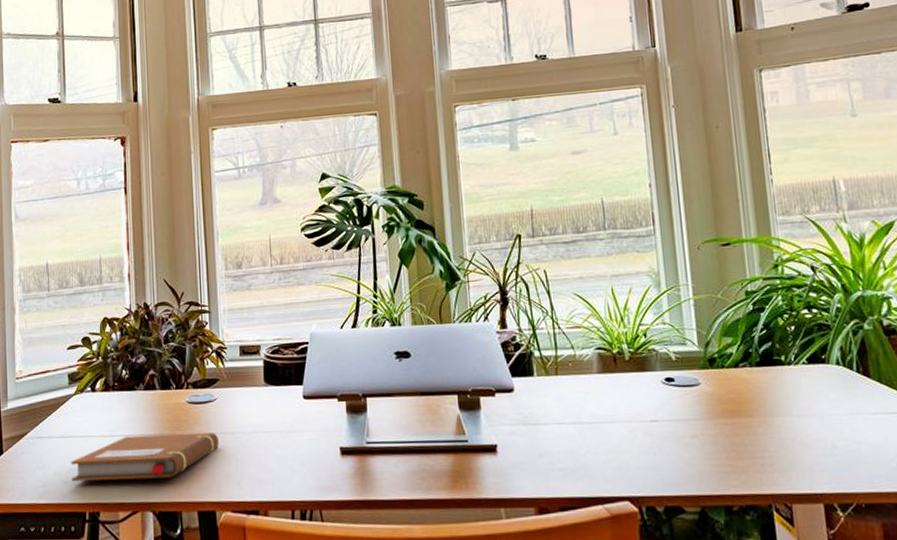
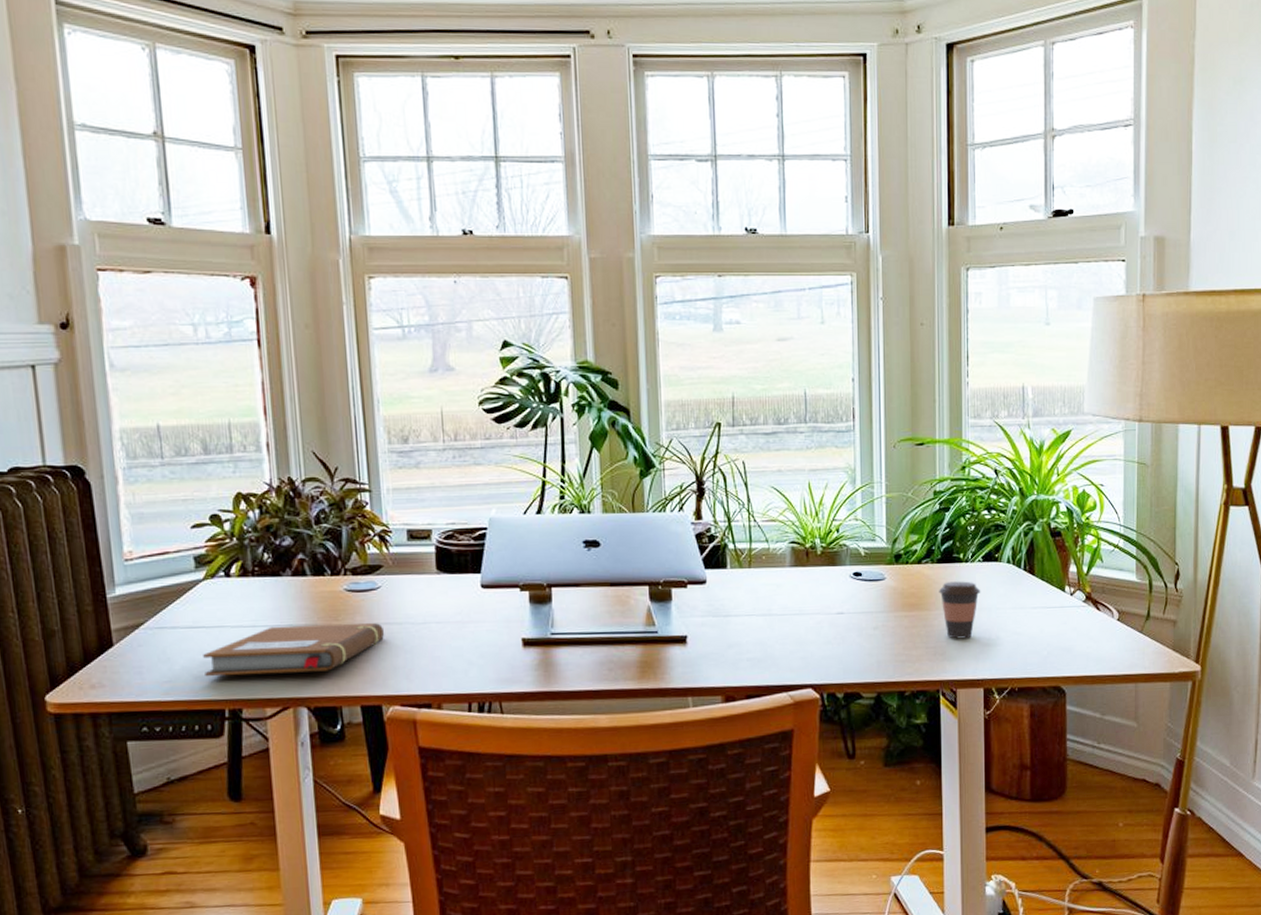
coffee cup: none [761,385,810,449] -> present [939,581,981,639]

